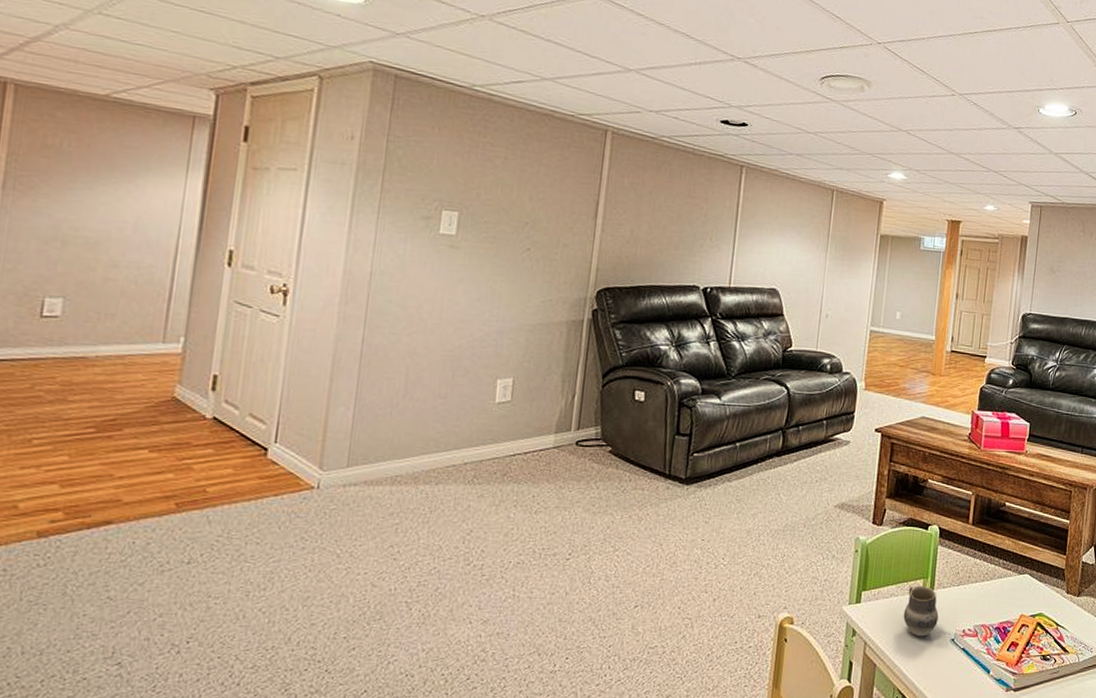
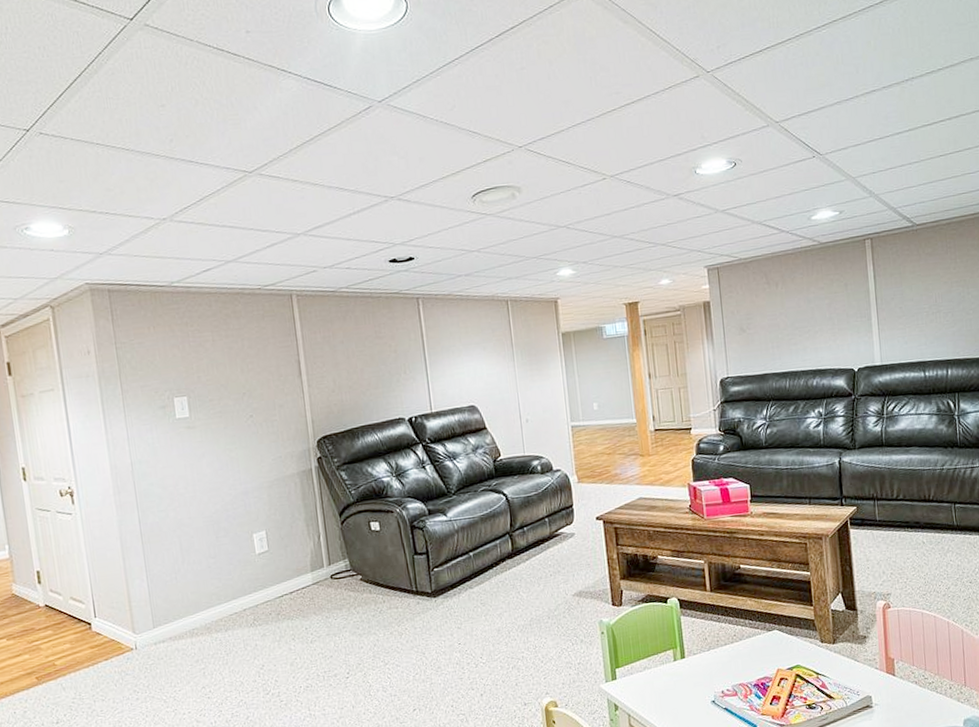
cup: present [903,585,939,637] -> none [659,655,695,703]

